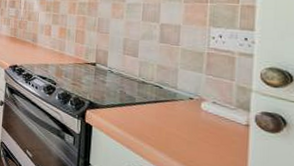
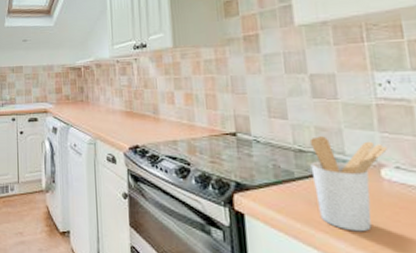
utensil holder: none [149,73,211,148] -> present [309,136,389,232]

